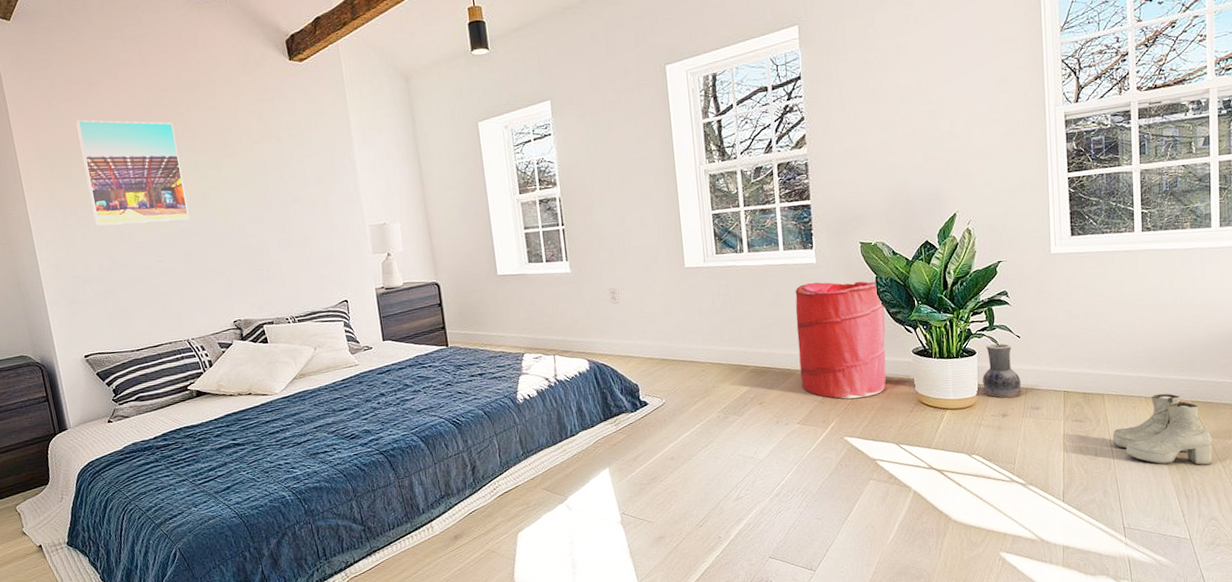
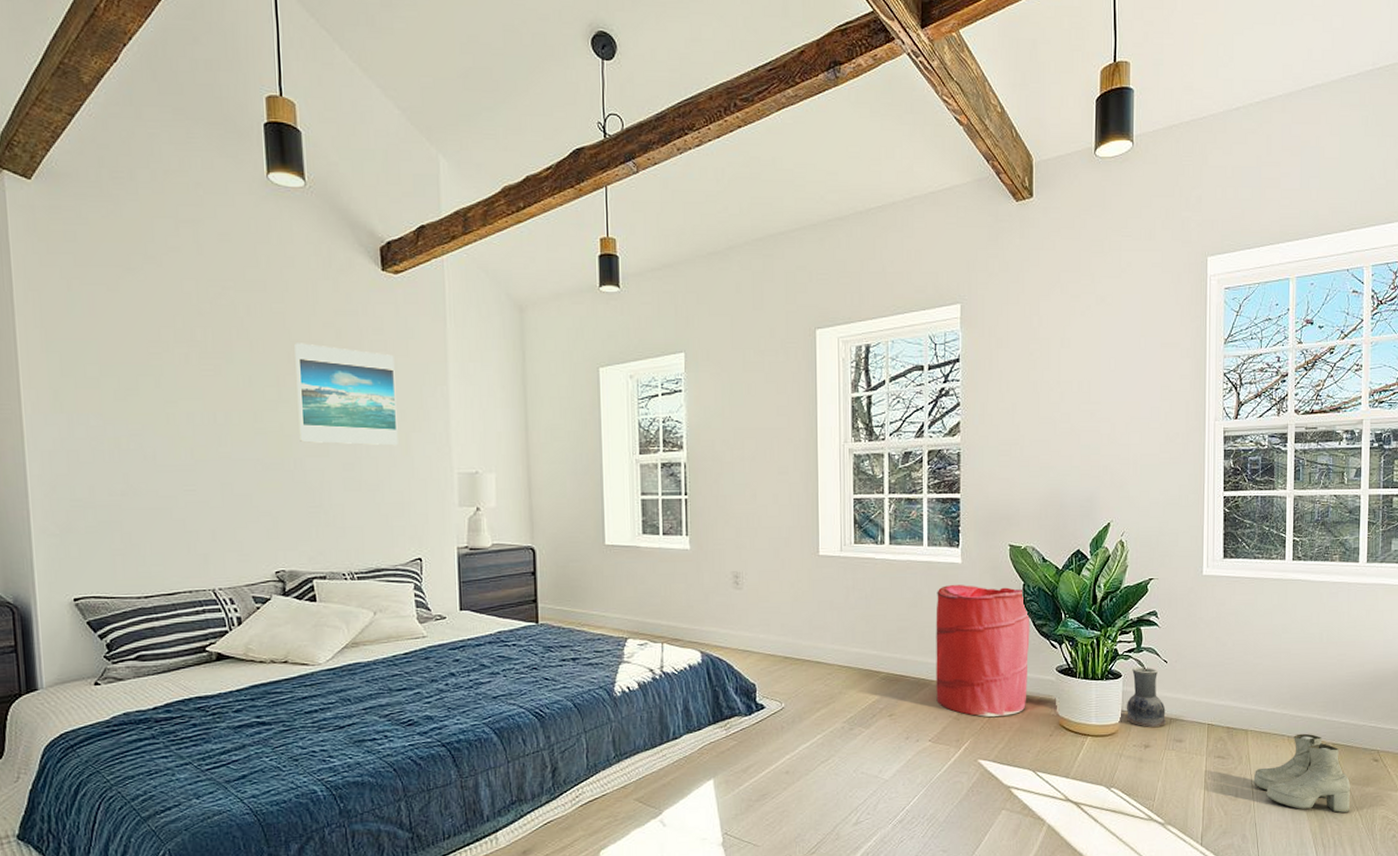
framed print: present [76,119,190,226] -> none [101,309,235,444]
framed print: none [227,129,318,213] -> present [294,343,398,446]

